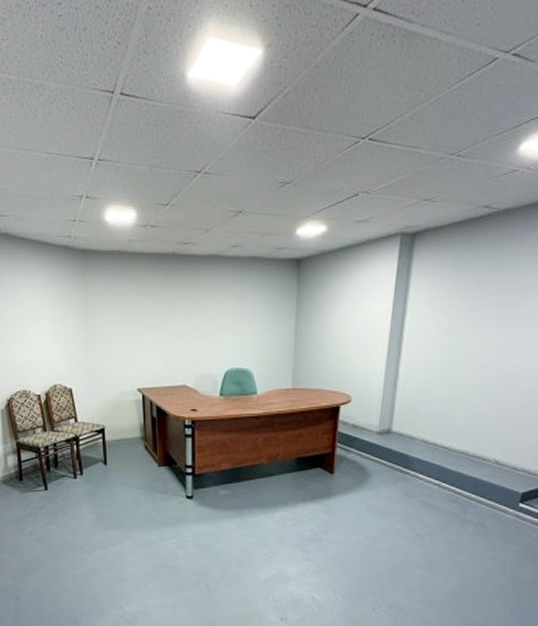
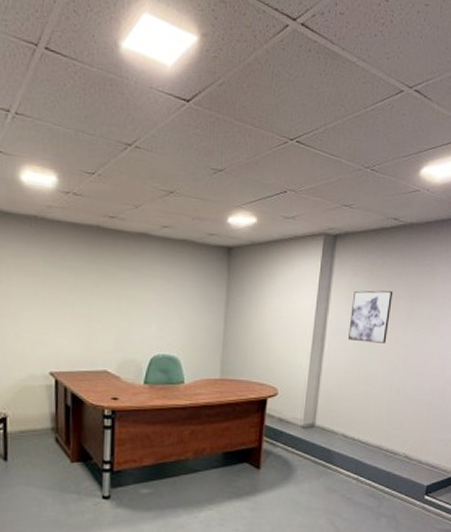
wall art: none [429,287,483,344] -> present [348,290,393,343]

